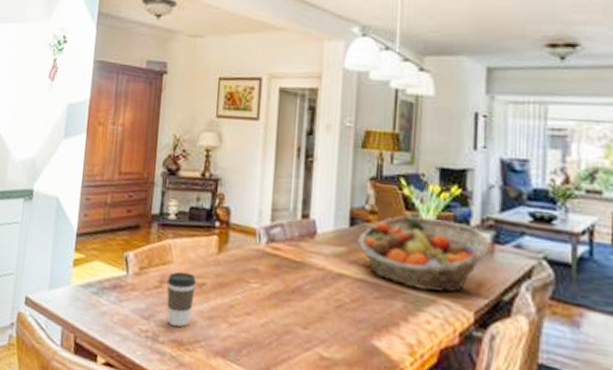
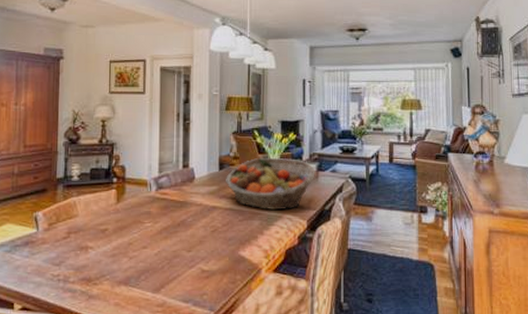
coffee cup: present [167,271,196,327] -> none [74,222,99,267]

